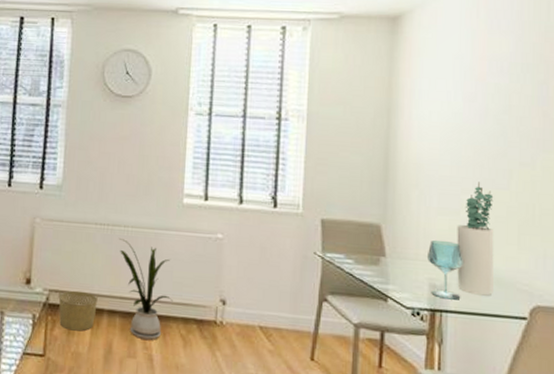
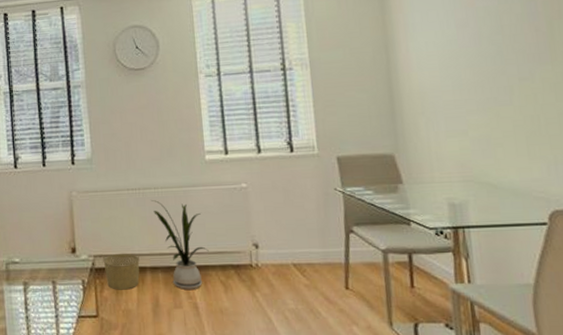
wine glass: present [426,239,465,300] -> none [442,161,481,216]
vase: present [457,182,495,296] -> none [467,101,512,208]

